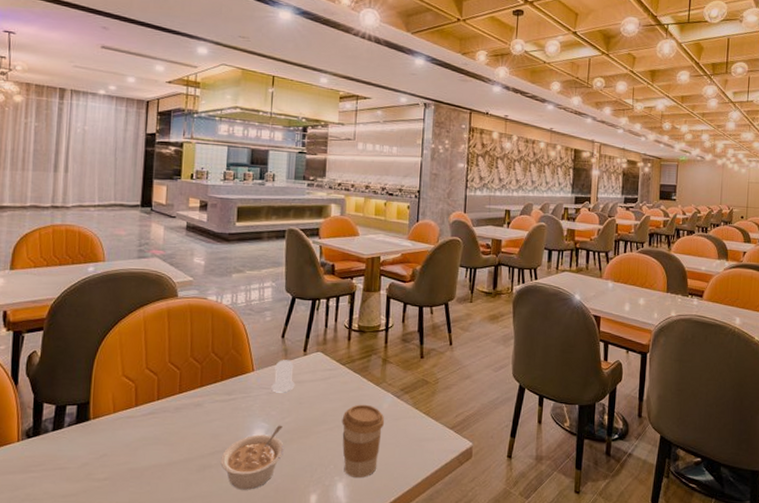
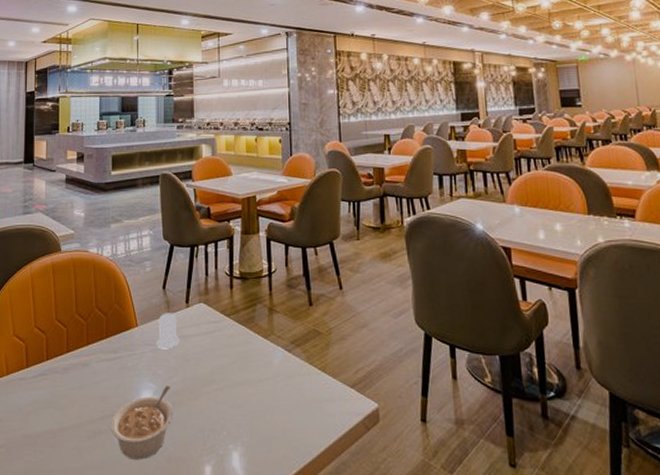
coffee cup: present [342,404,385,478] -> none [231,360,277,446]

